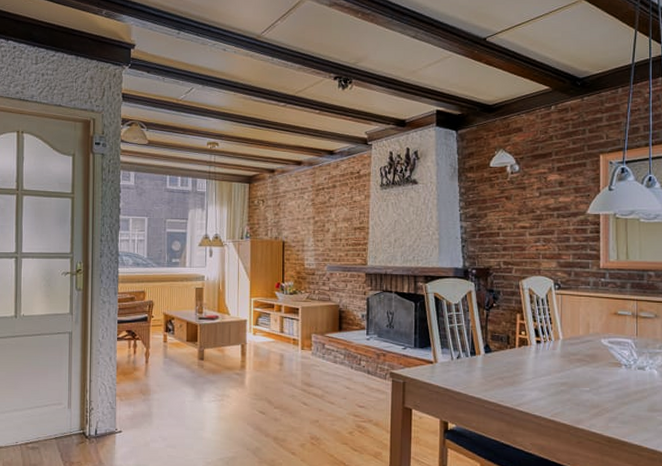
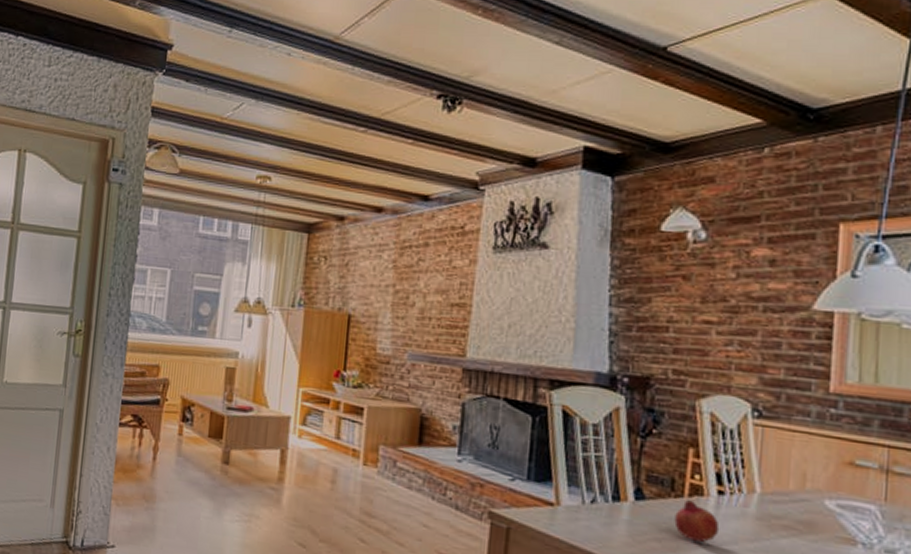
fruit: none [511,349,539,377] -> present [674,500,720,543]

